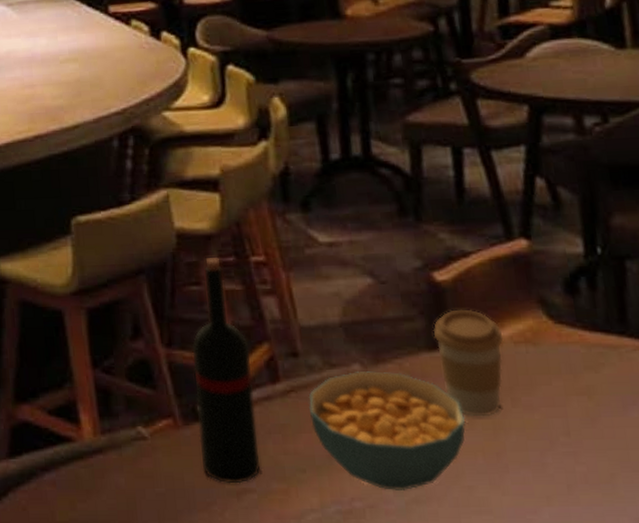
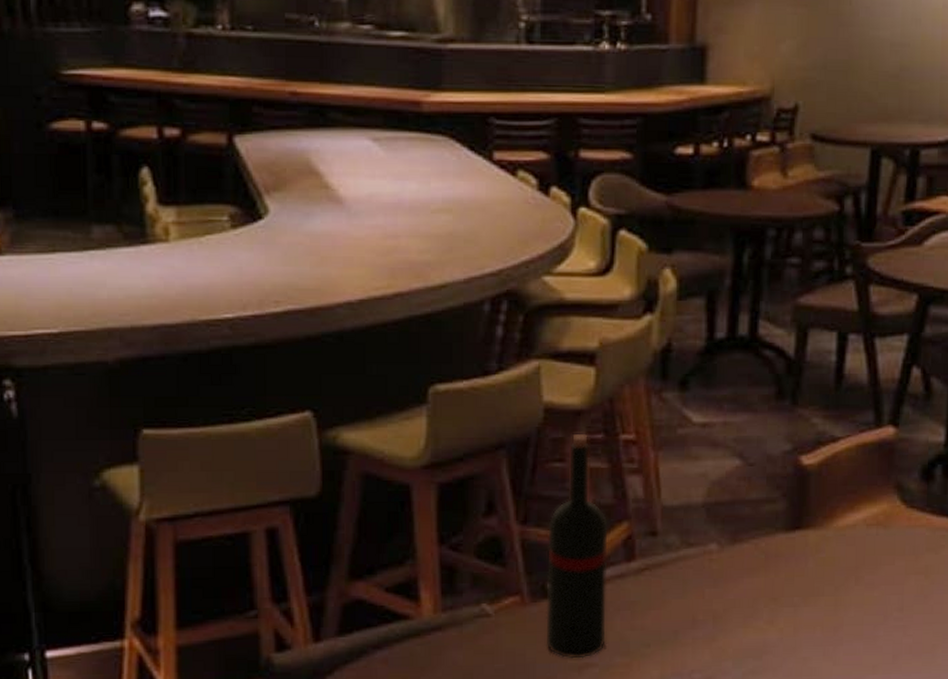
cereal bowl: present [308,371,465,490] -> none [662,551,809,662]
coffee cup: present [433,309,504,417] -> none [792,492,858,594]

